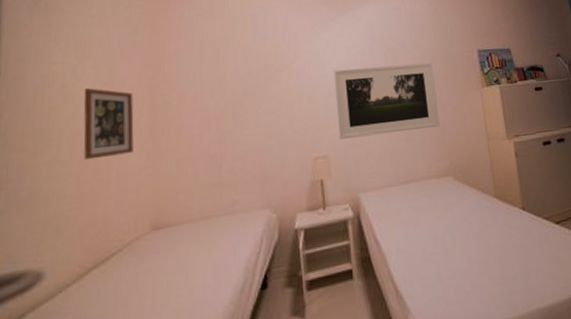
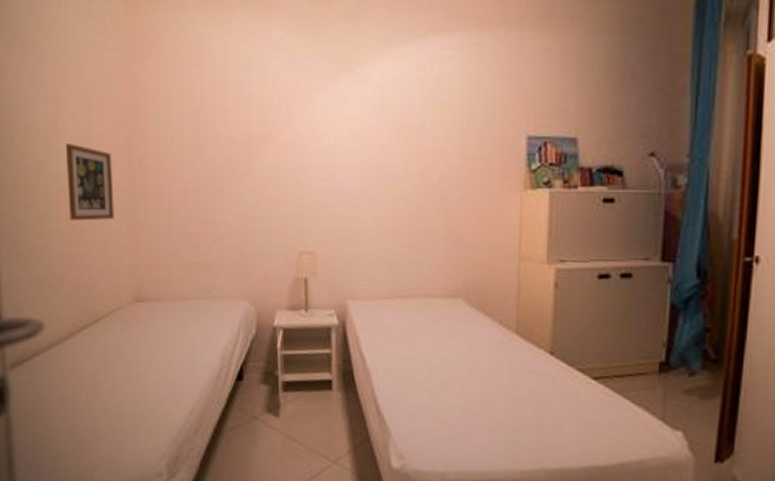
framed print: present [333,62,440,139] -> none [329,147,459,235]

